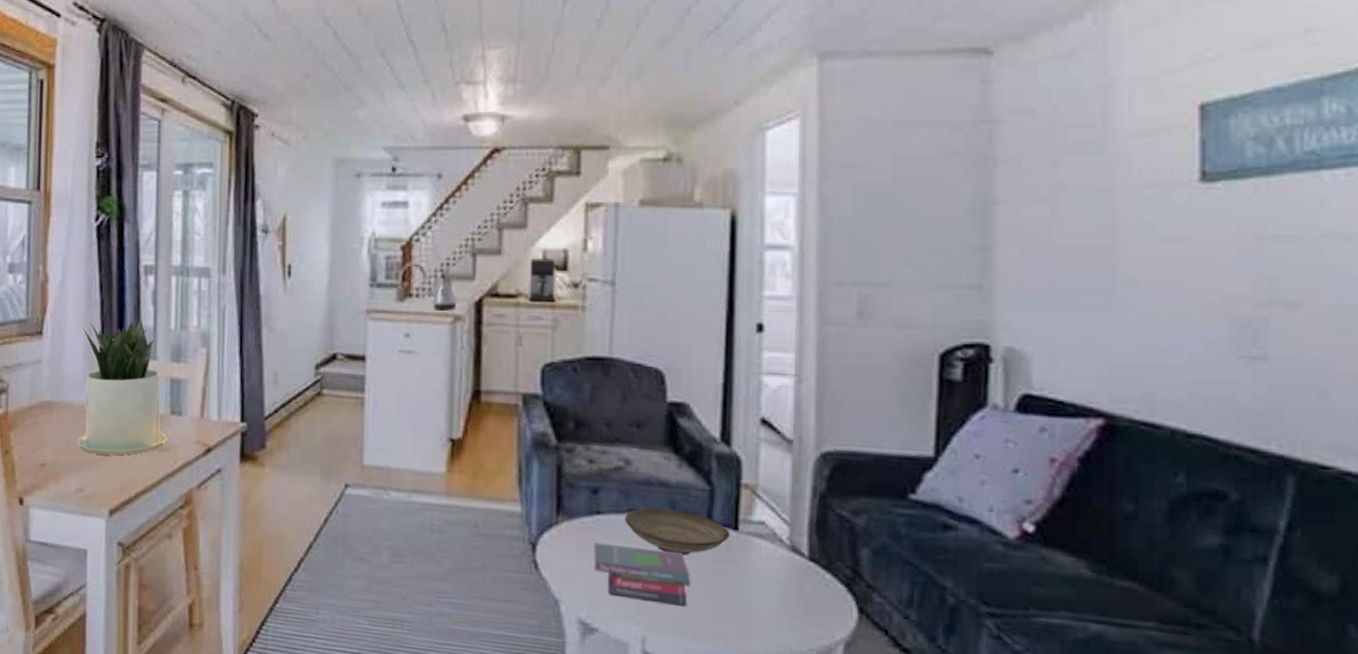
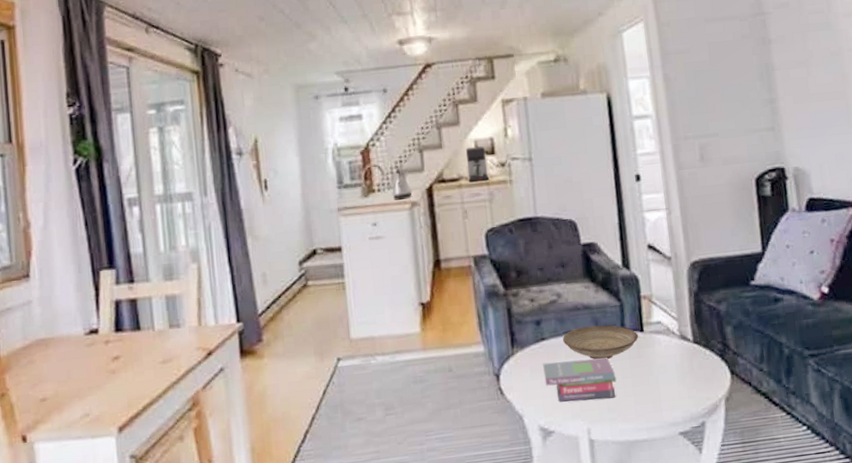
planter: present [77,318,168,456] -> none [71,247,169,379]

